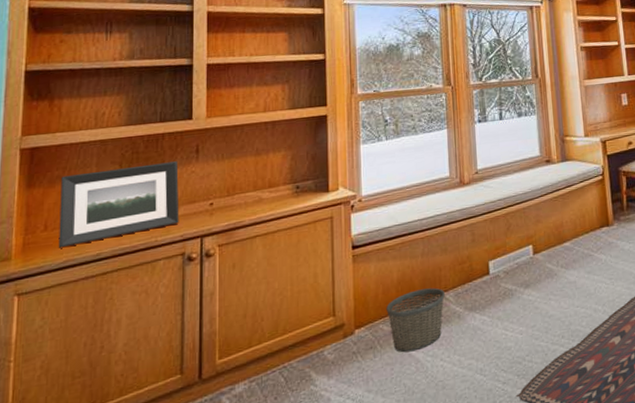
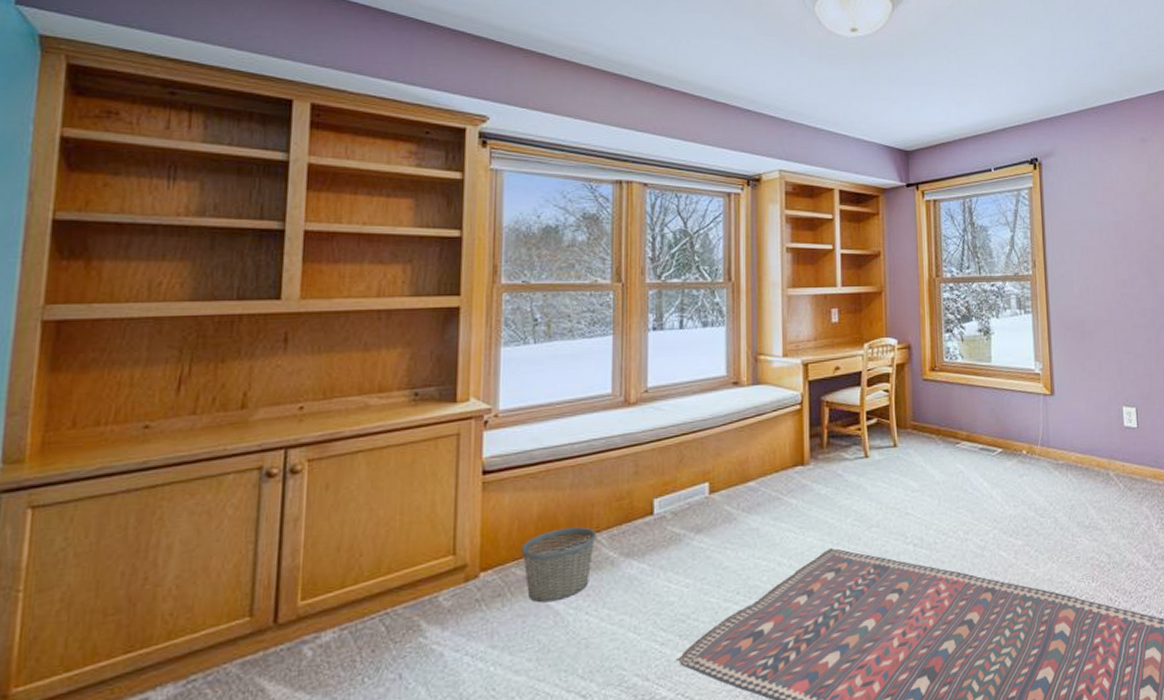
picture frame: present [58,161,179,248] -> none [90,351,259,451]

